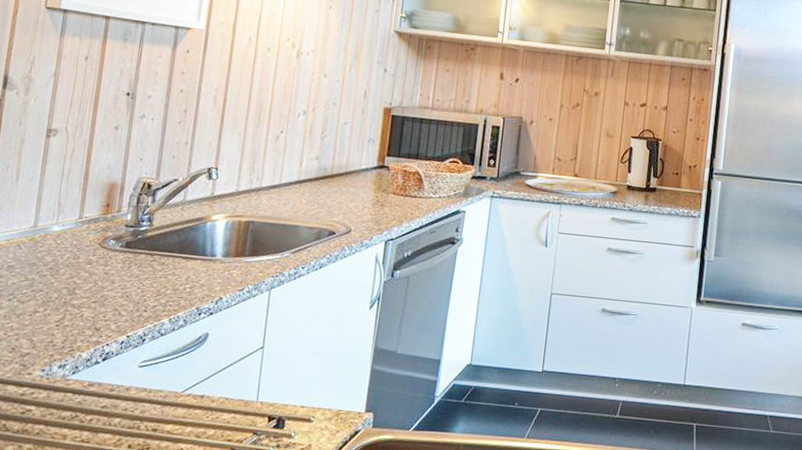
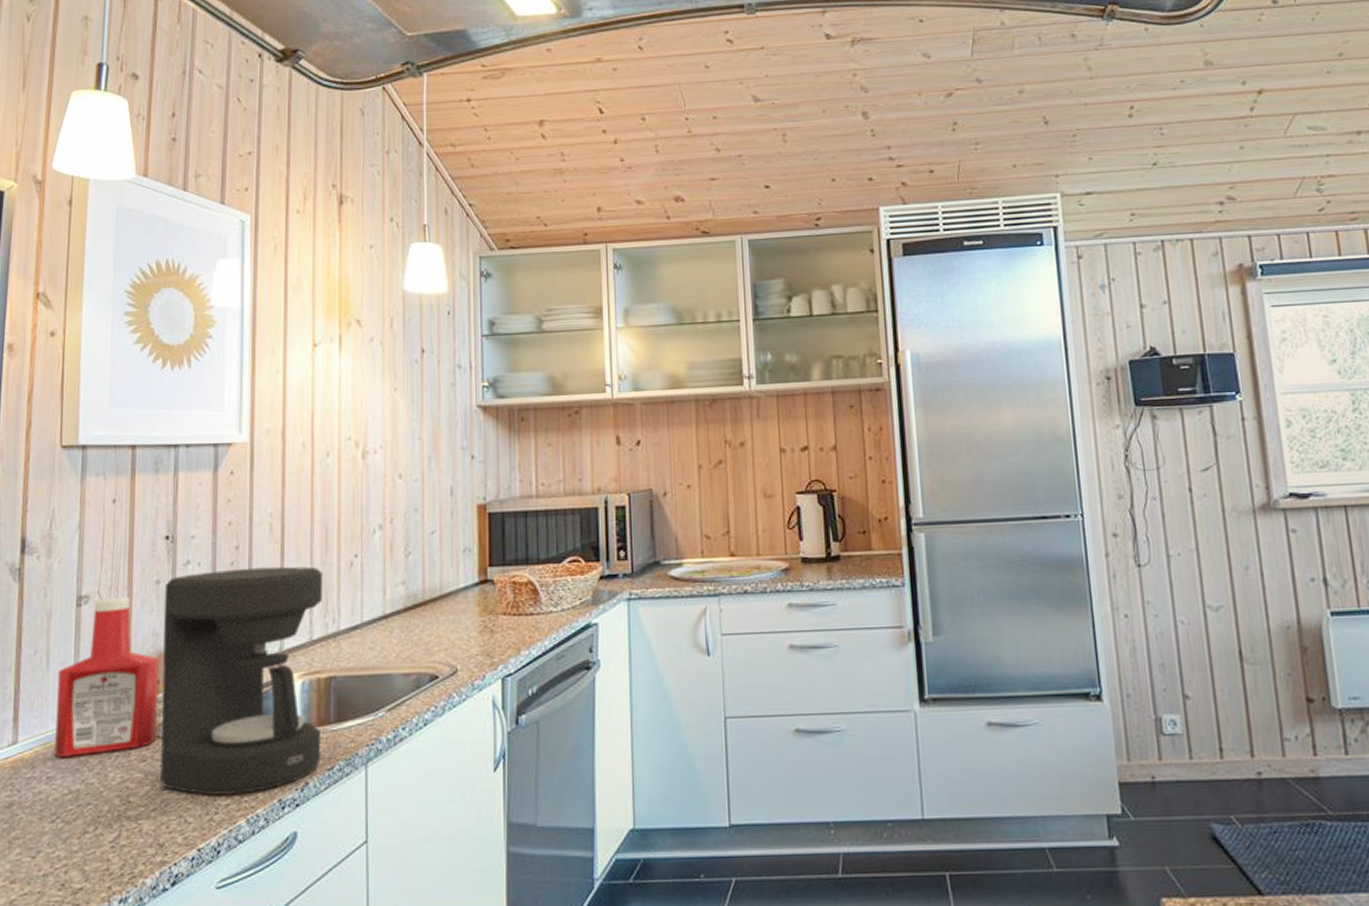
ketchup bottle: none [16,134,111,254] -> present [54,597,159,757]
coffee maker: none [102,125,253,300] -> present [160,566,322,795]

